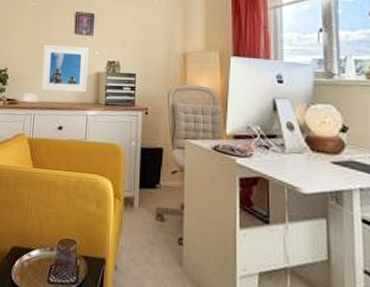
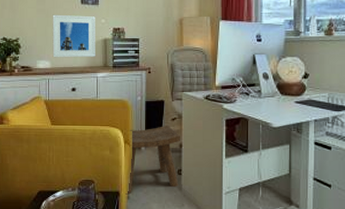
stool: none [113,178,182,264] -> present [125,125,180,195]

